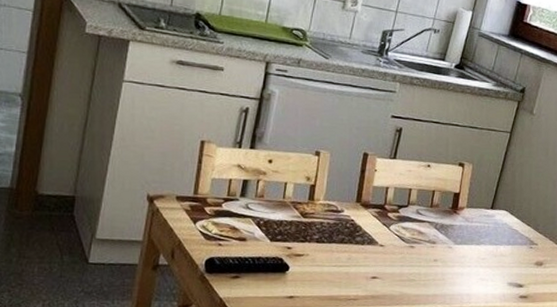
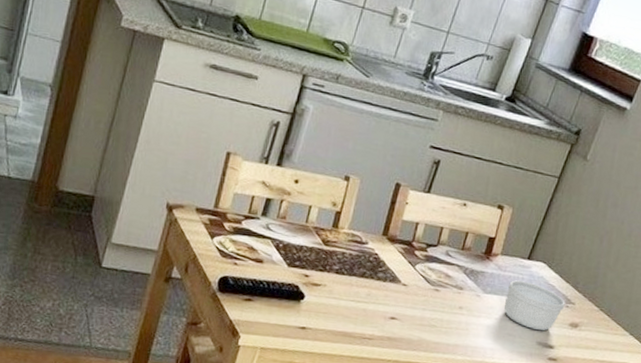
ramekin: none [475,229,529,273] -> present [504,280,566,331]

